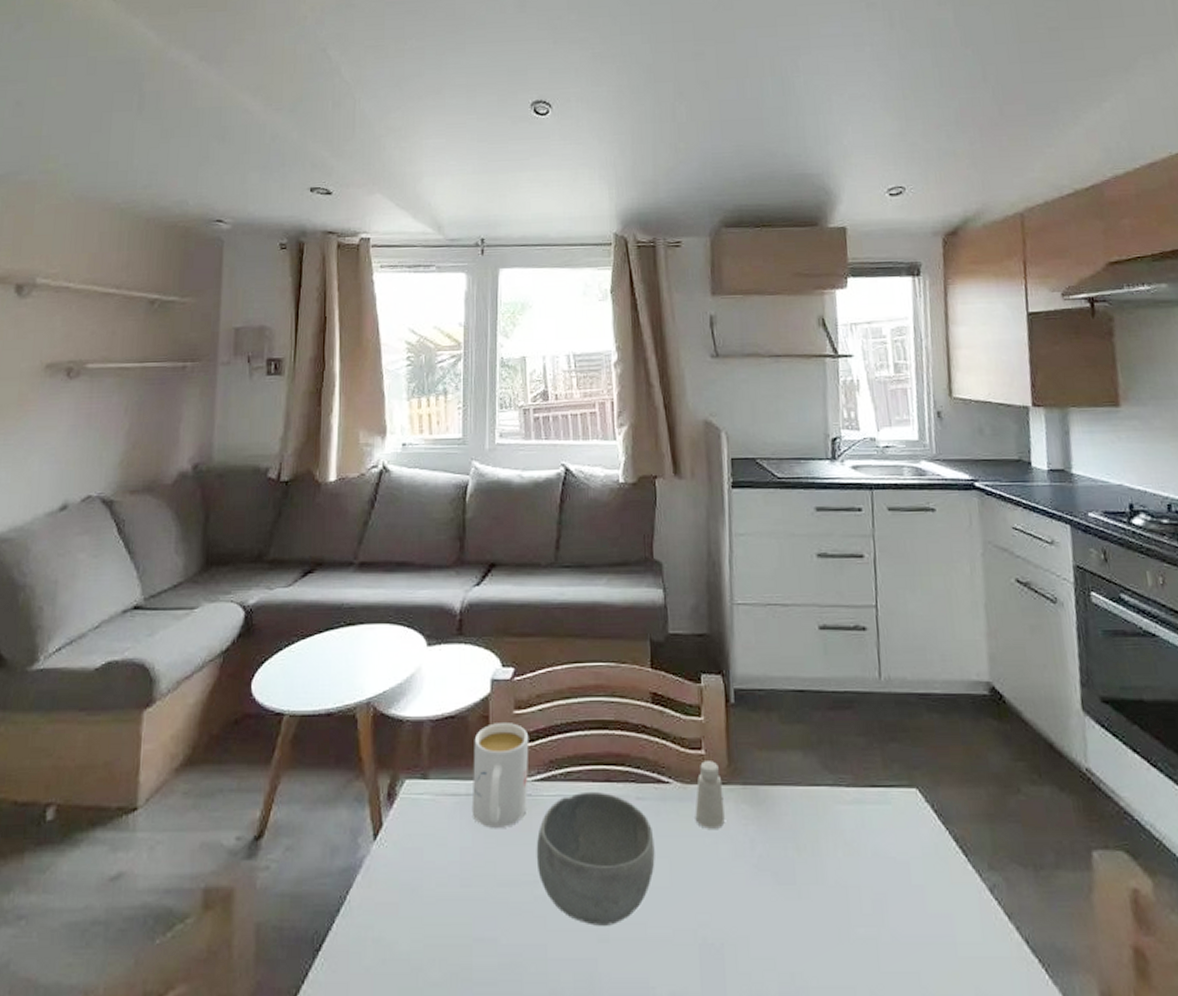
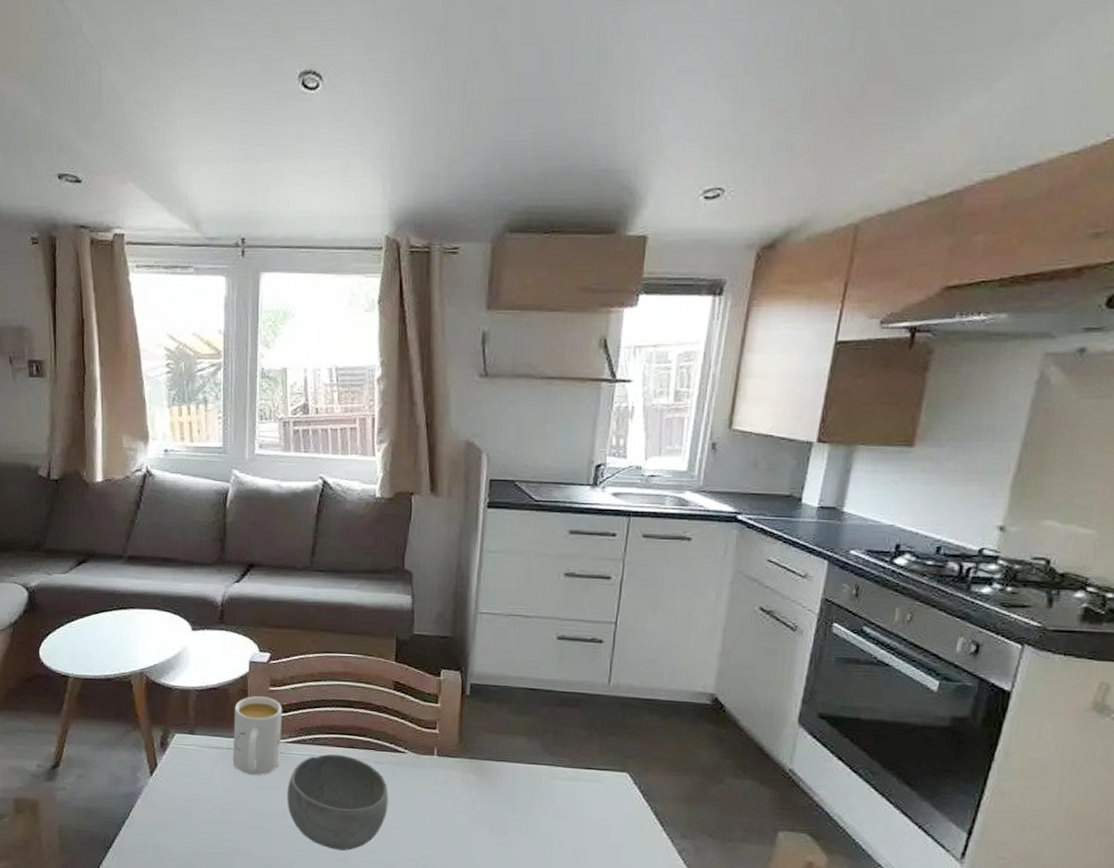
saltshaker: present [695,761,725,829] -> none [425,738,452,790]

